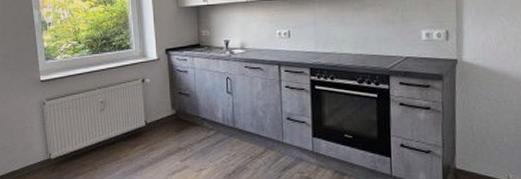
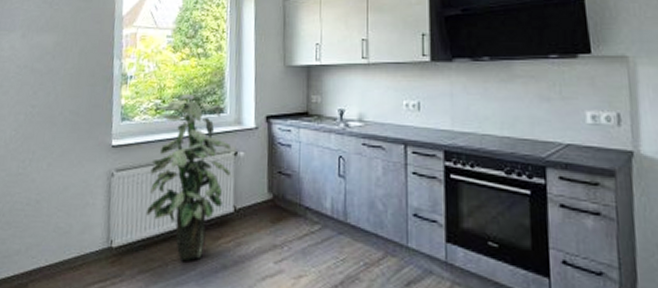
indoor plant: none [72,35,140,166] -> present [145,94,230,262]

